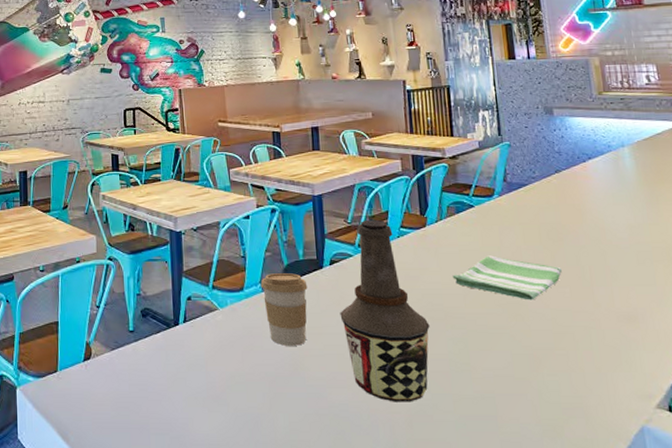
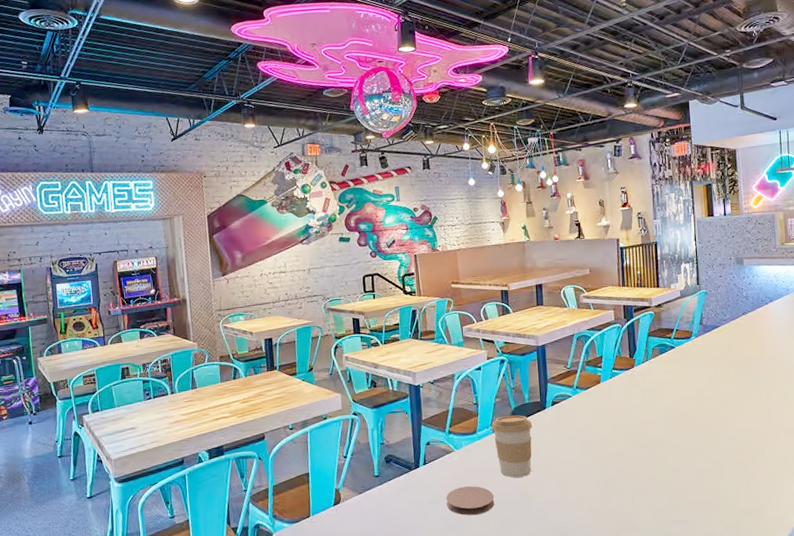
coaster: none [207,351,264,387] -> present [445,486,495,516]
bottle: present [340,220,430,402] -> none [560,364,636,517]
dish towel: present [452,255,562,300] -> none [655,388,745,424]

